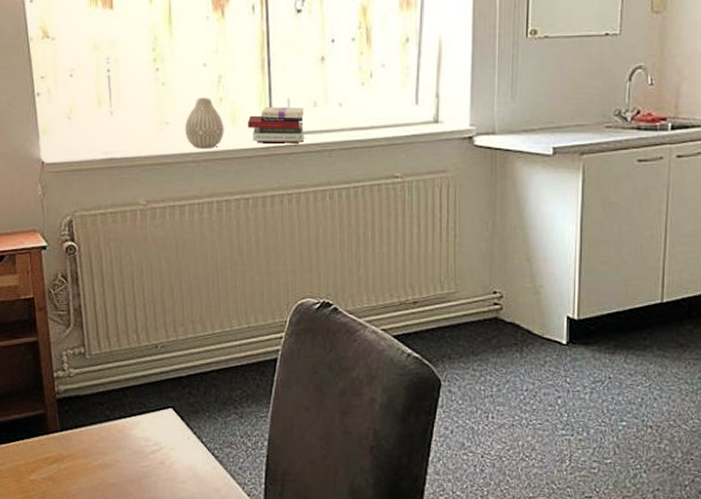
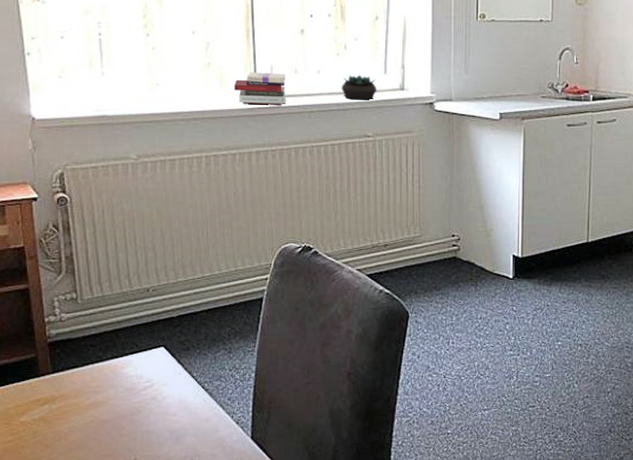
vase: present [184,98,224,150] -> none [174,62,212,110]
succulent plant: none [365,106,407,136] -> present [341,74,377,100]

